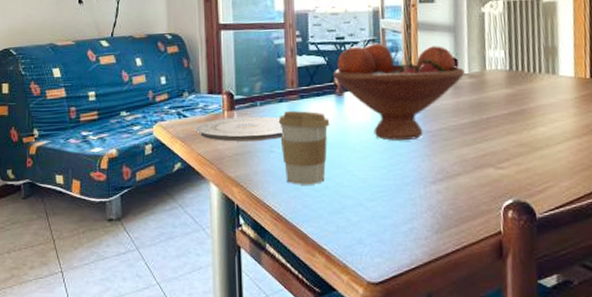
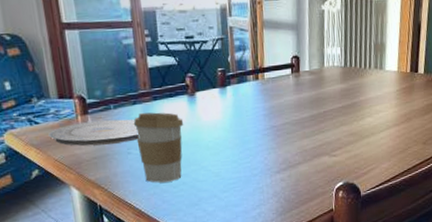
fruit bowl: present [332,43,465,140] -> none [184,41,306,137]

